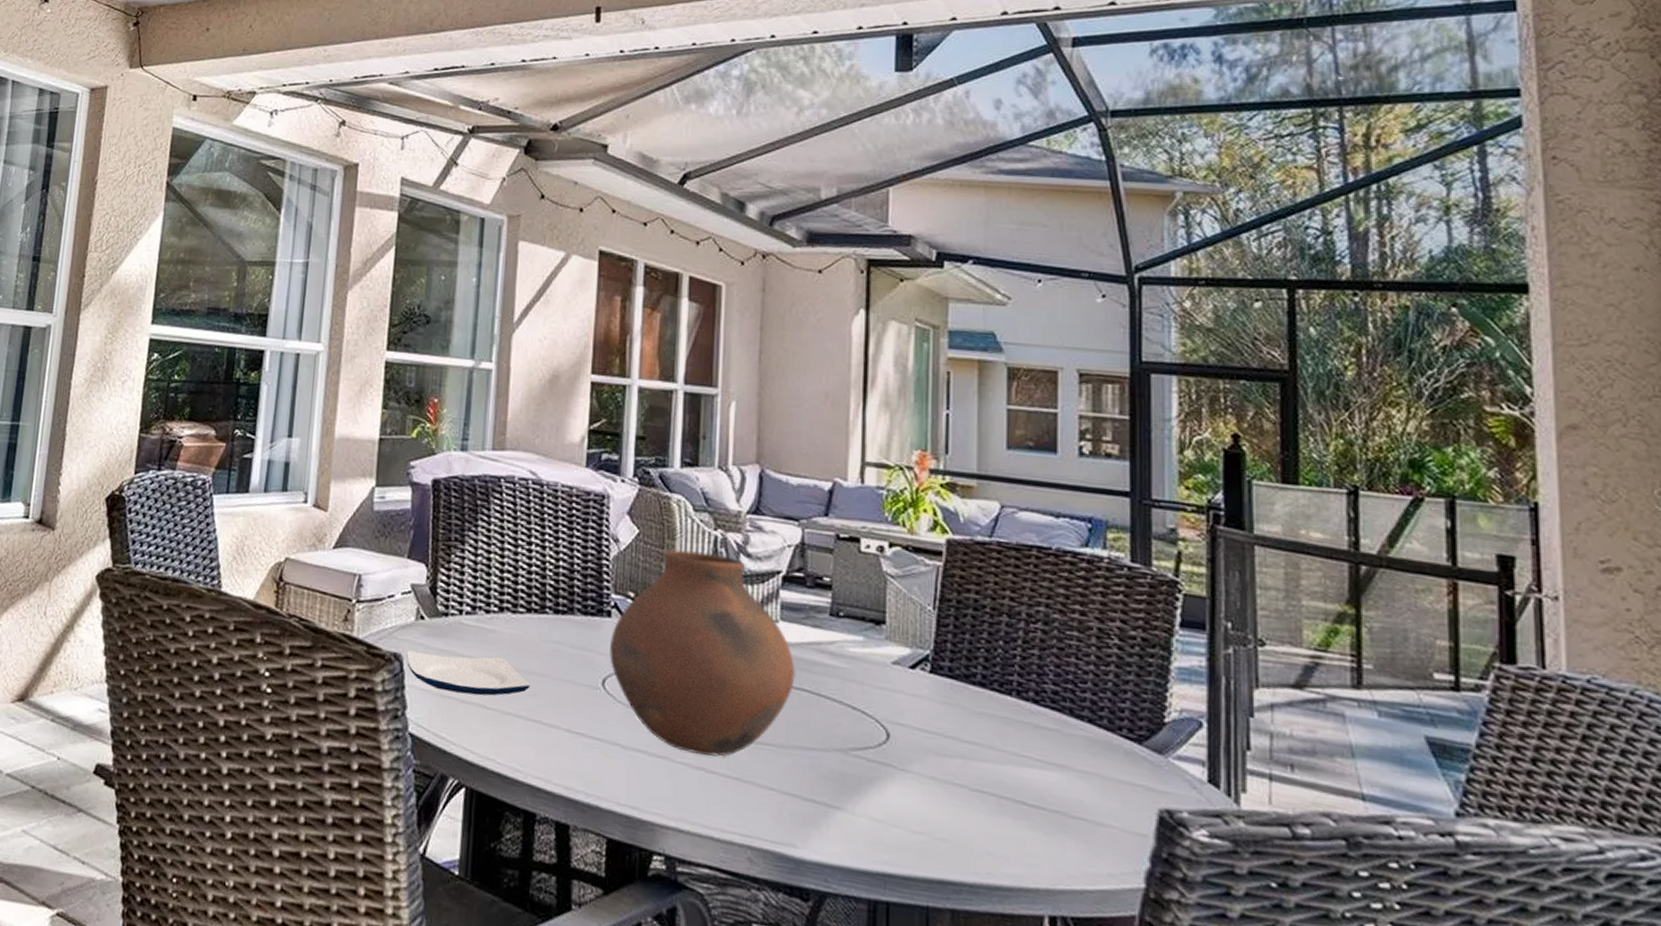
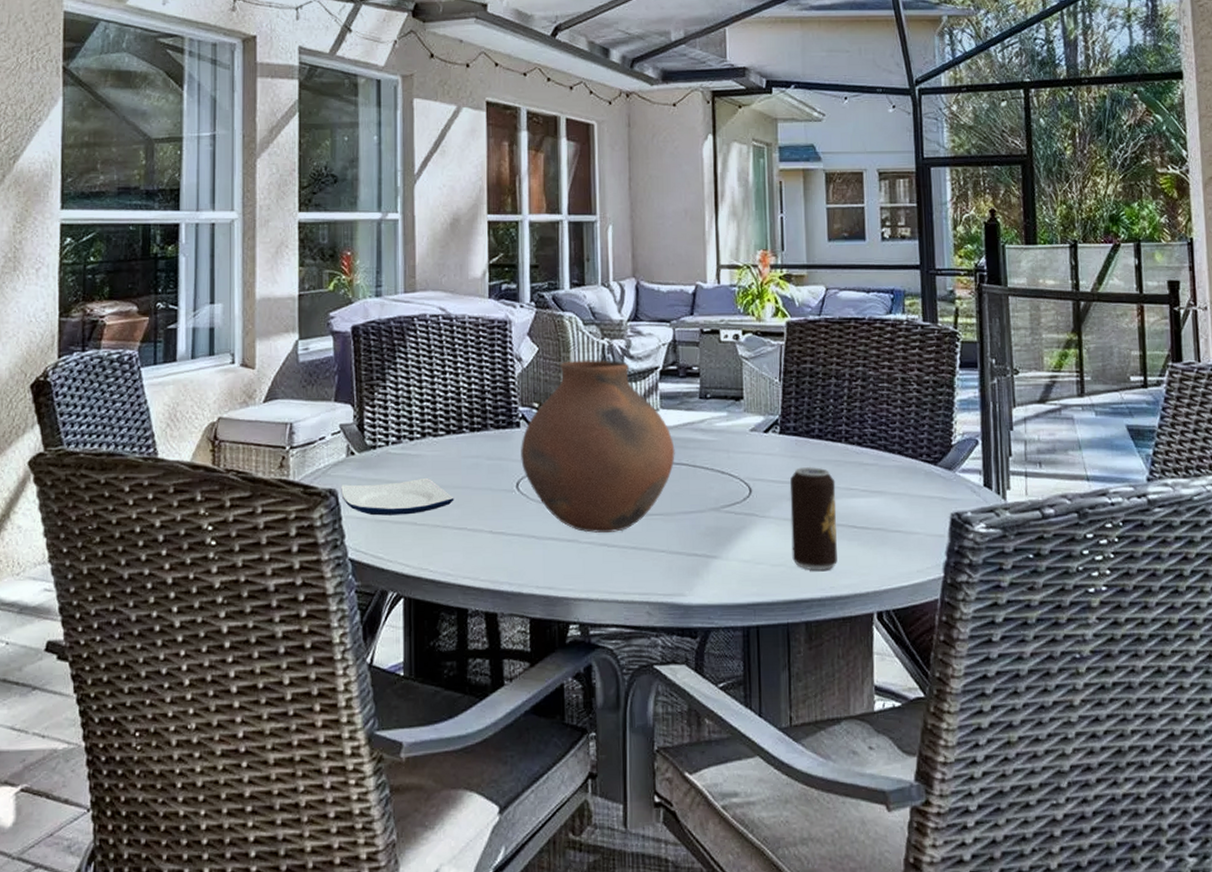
beverage can: none [938,717,1001,851] -> present [789,466,837,571]

